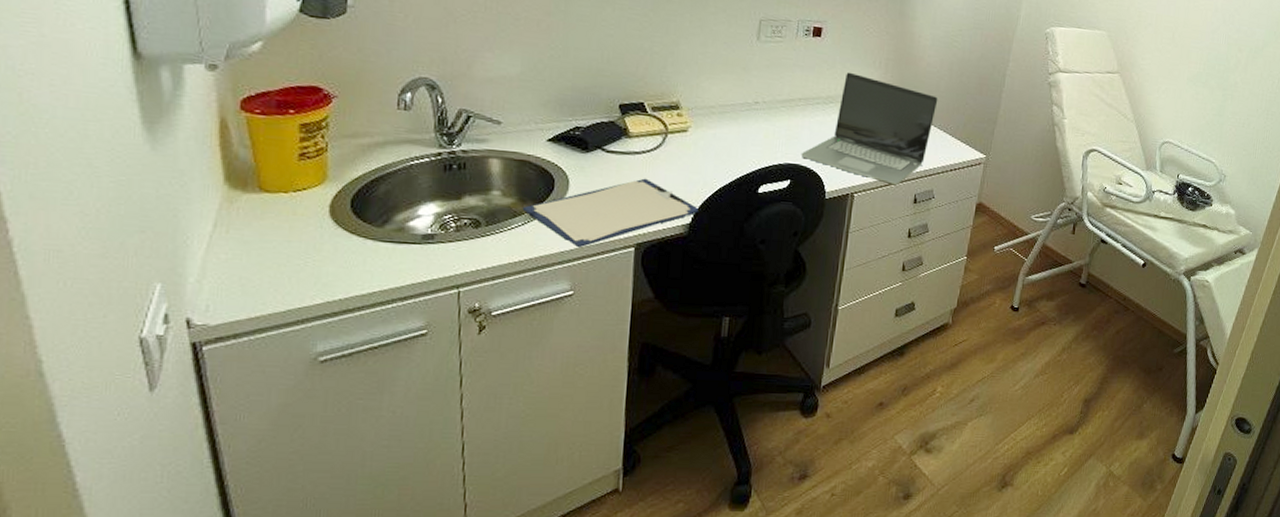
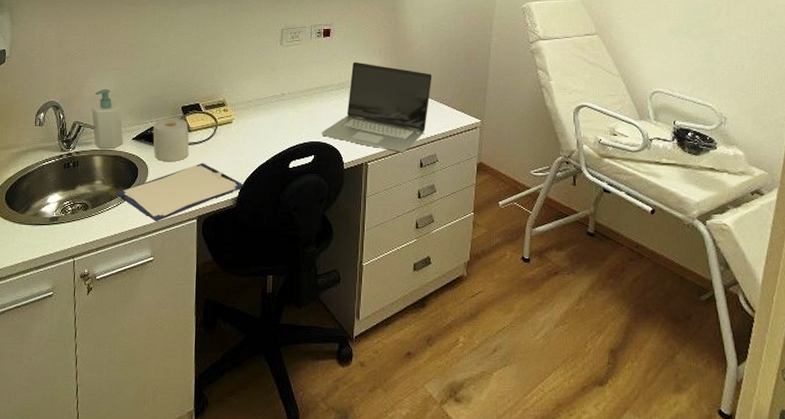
soap bottle: none [486,69,534,151] -> present [91,89,123,150]
paper towel roll: none [577,117,629,175] -> present [153,118,189,162]

